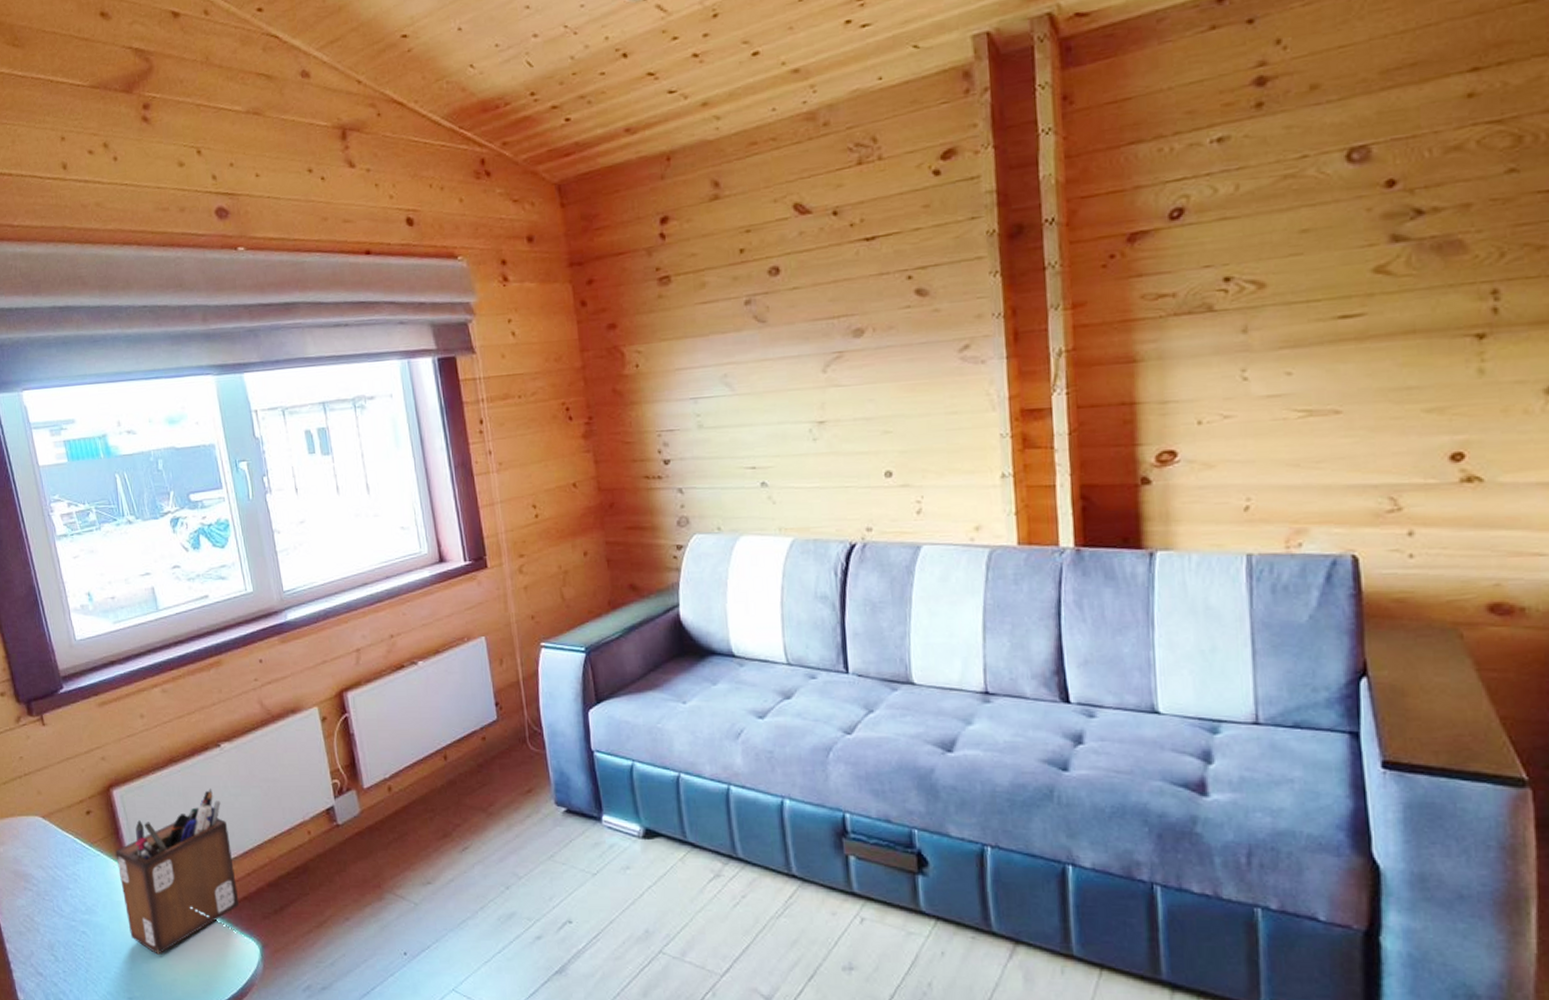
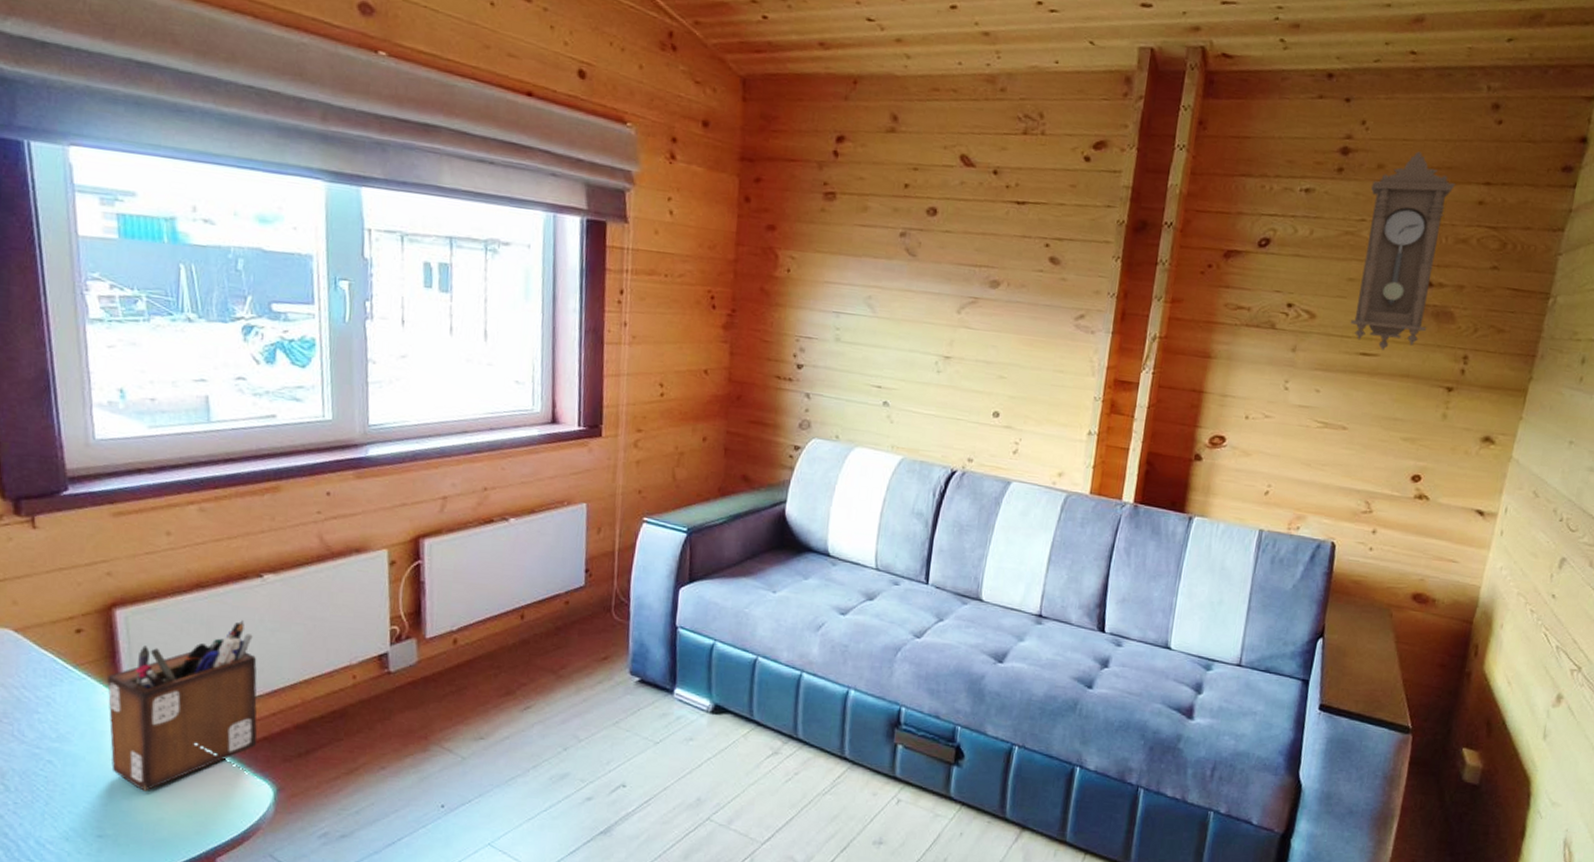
pendulum clock: none [1307,55,1429,307] -> present [1350,151,1457,350]

